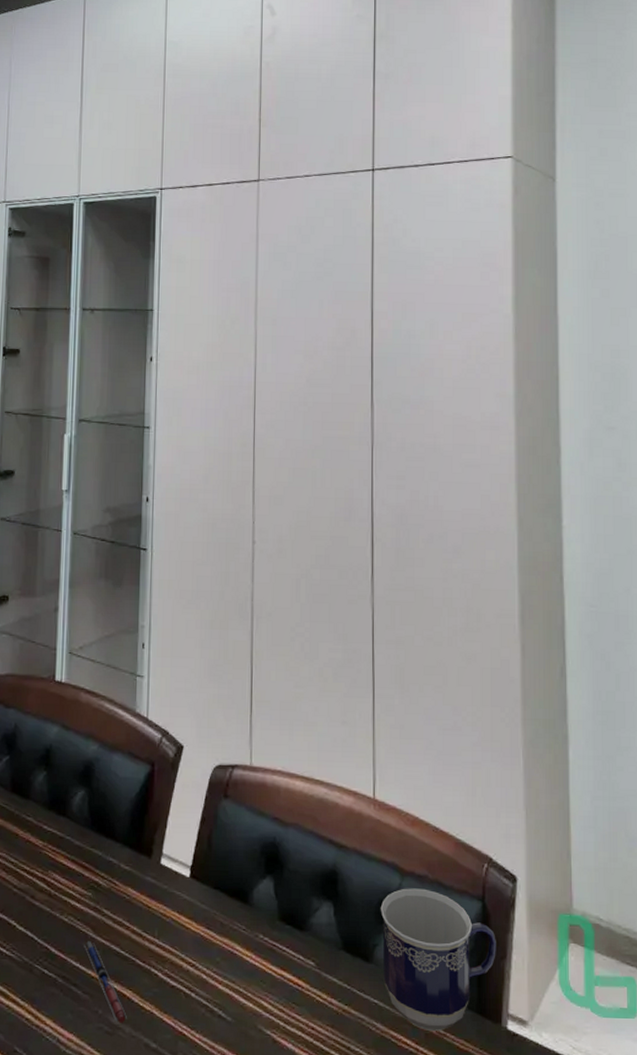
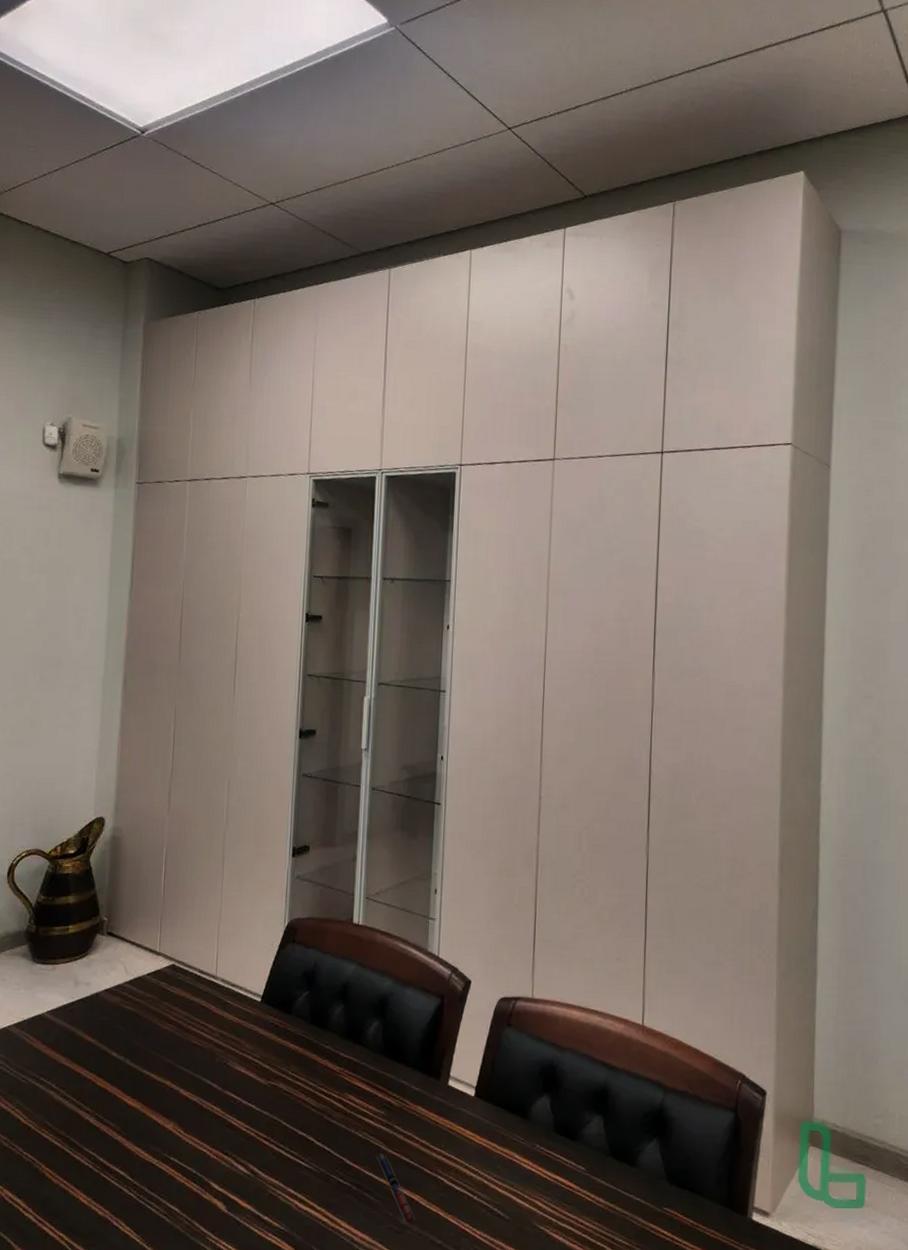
cup: present [380,888,496,1031] -> none [645,1102,746,1223]

